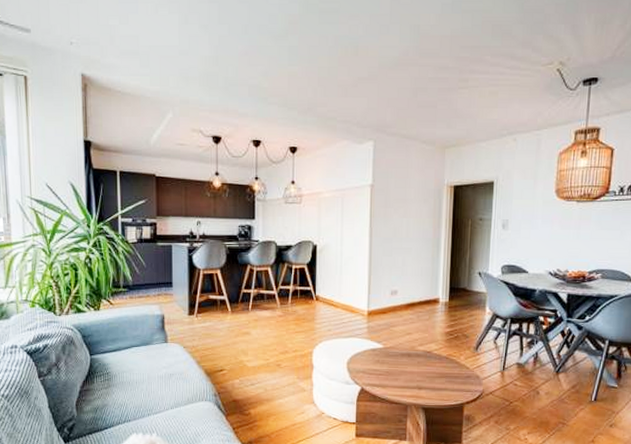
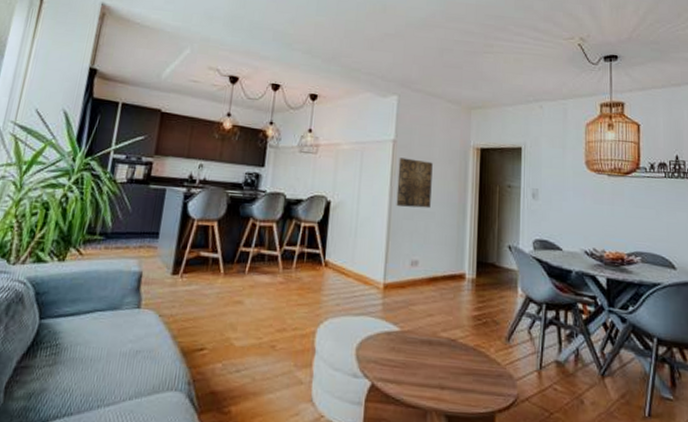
wall art: none [376,201,409,246] -> present [396,157,433,209]

